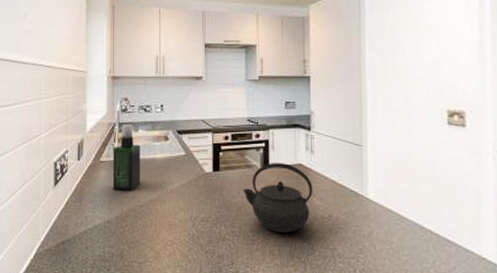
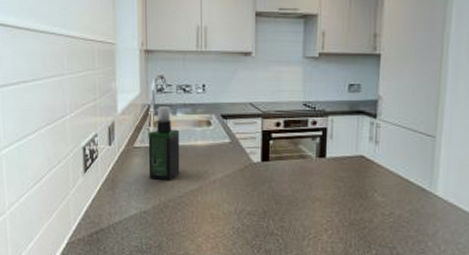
kettle: present [243,162,313,234] -> none [295,153,375,230]

